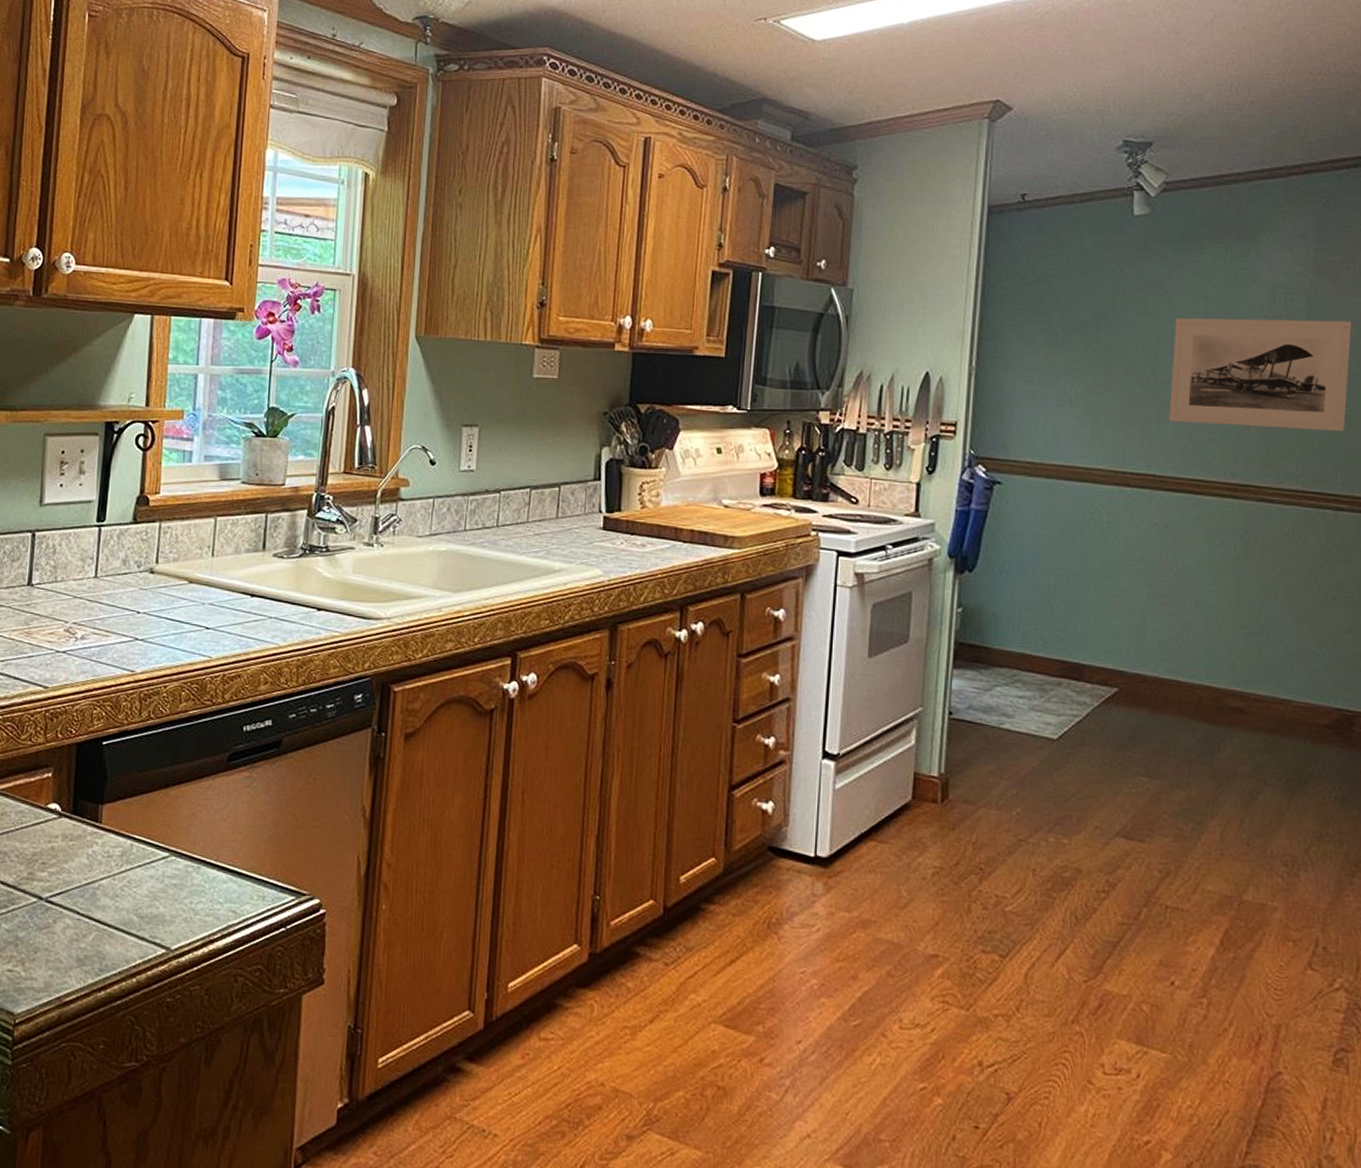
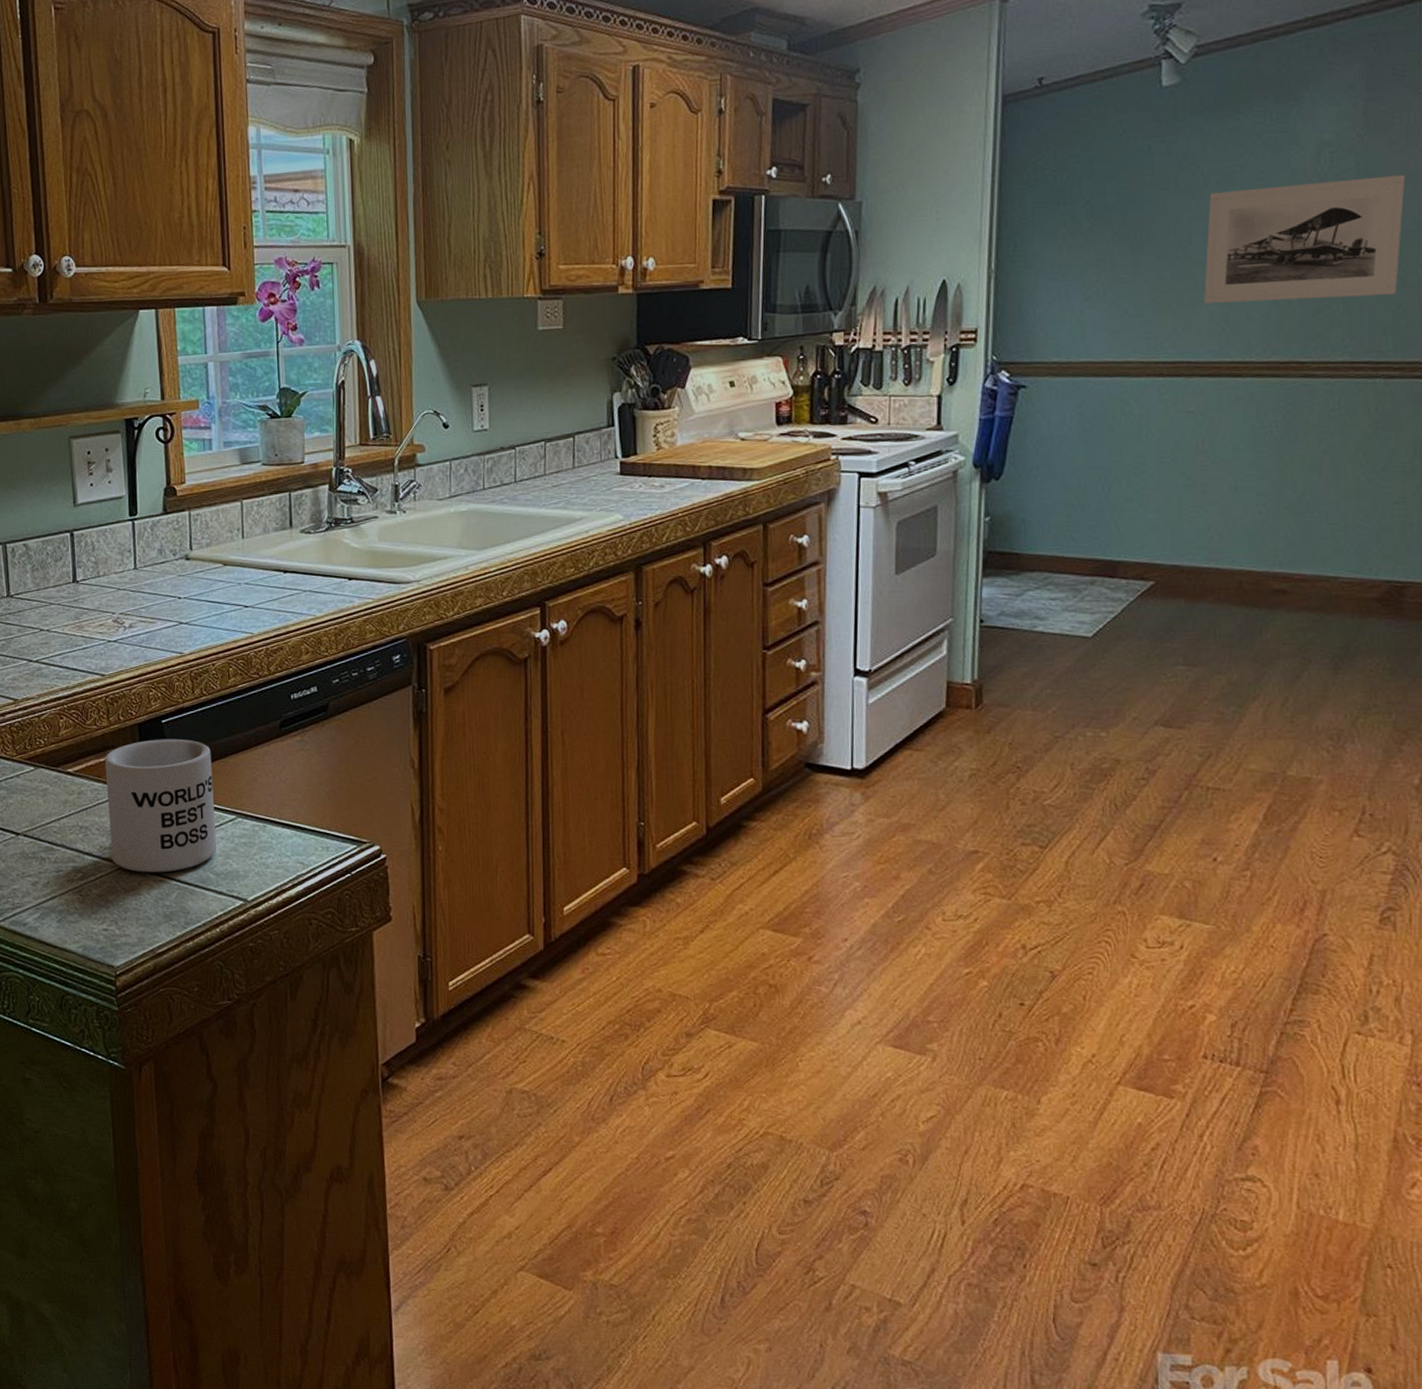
mug: none [28,762,151,911] -> present [104,738,217,873]

